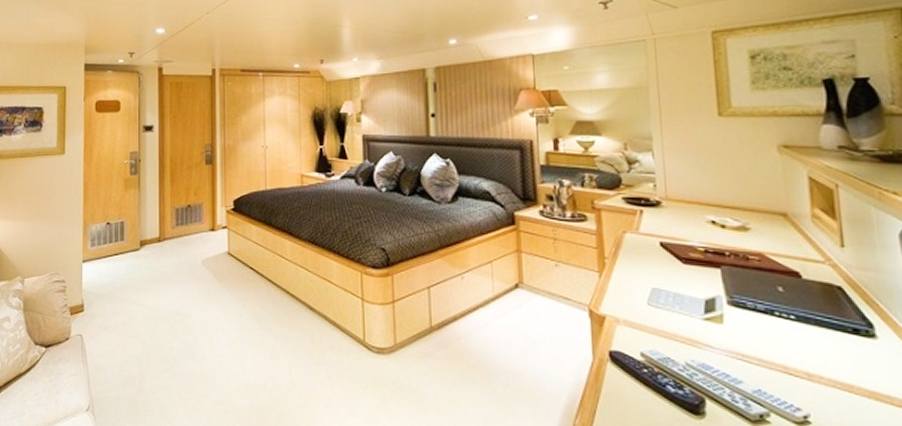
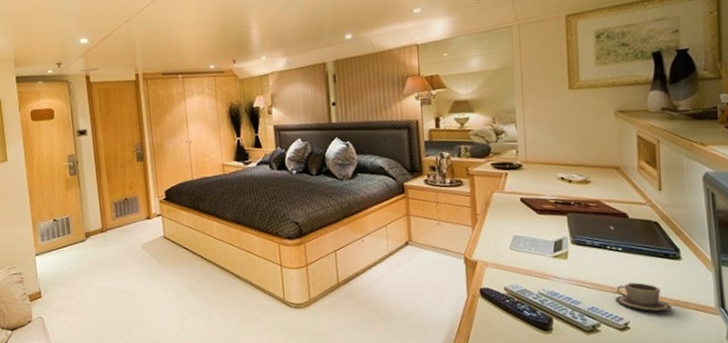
cup: none [789,362,868,406] -> present [615,282,672,312]

